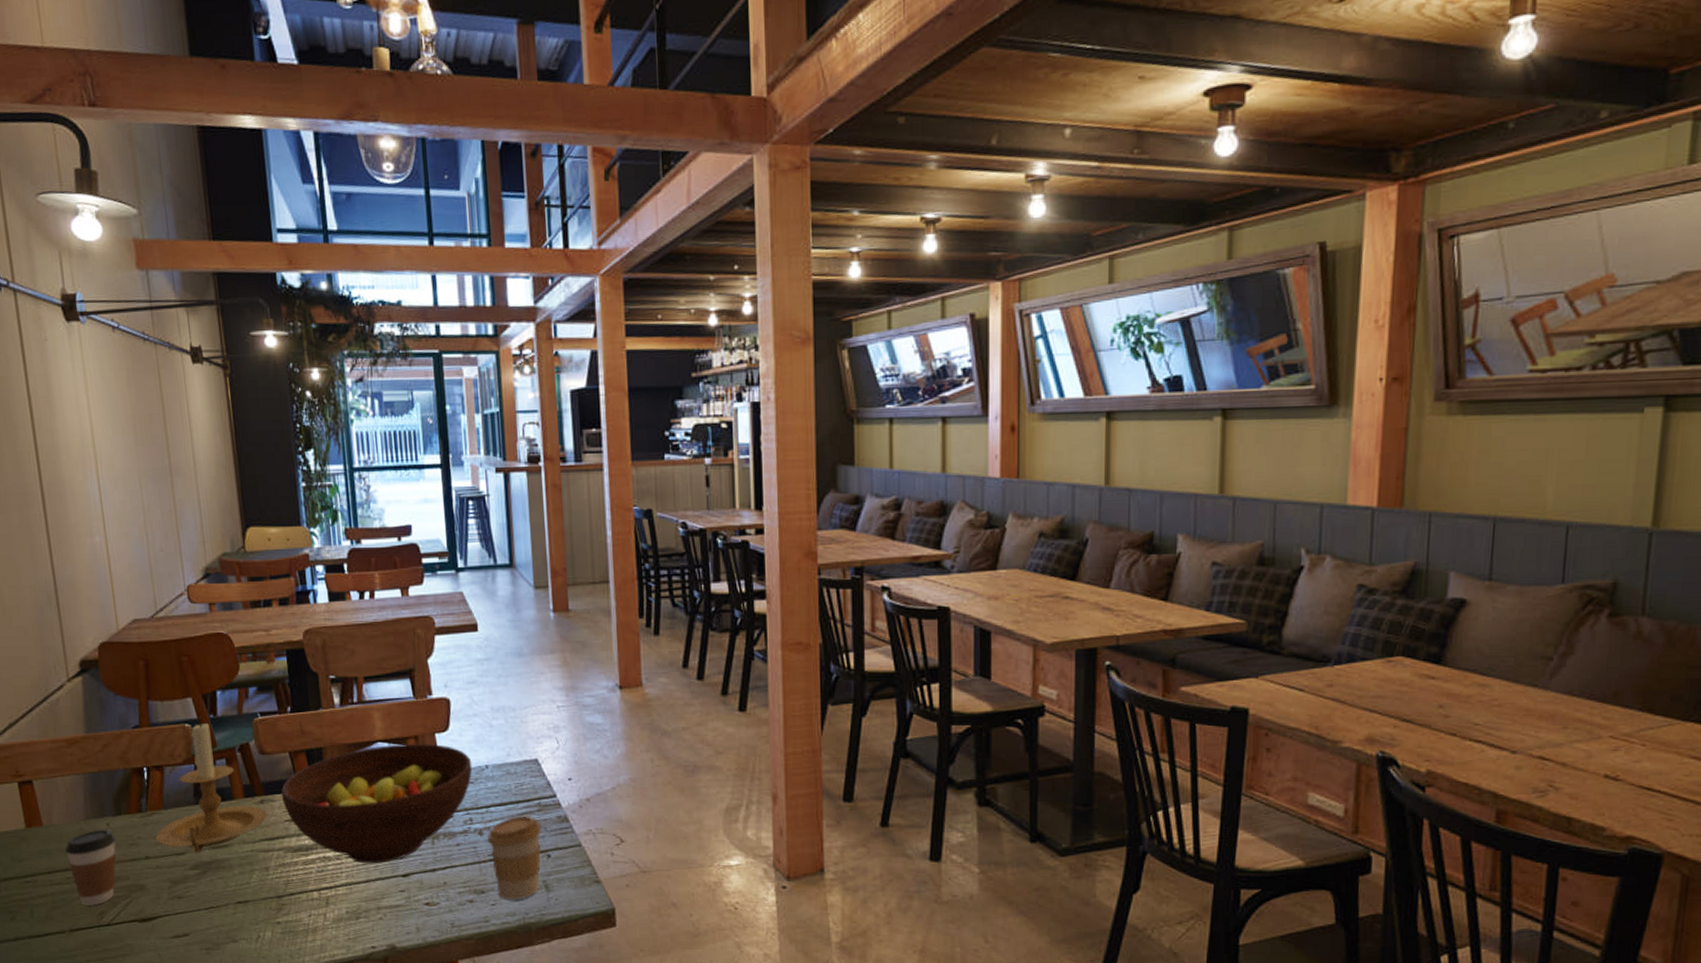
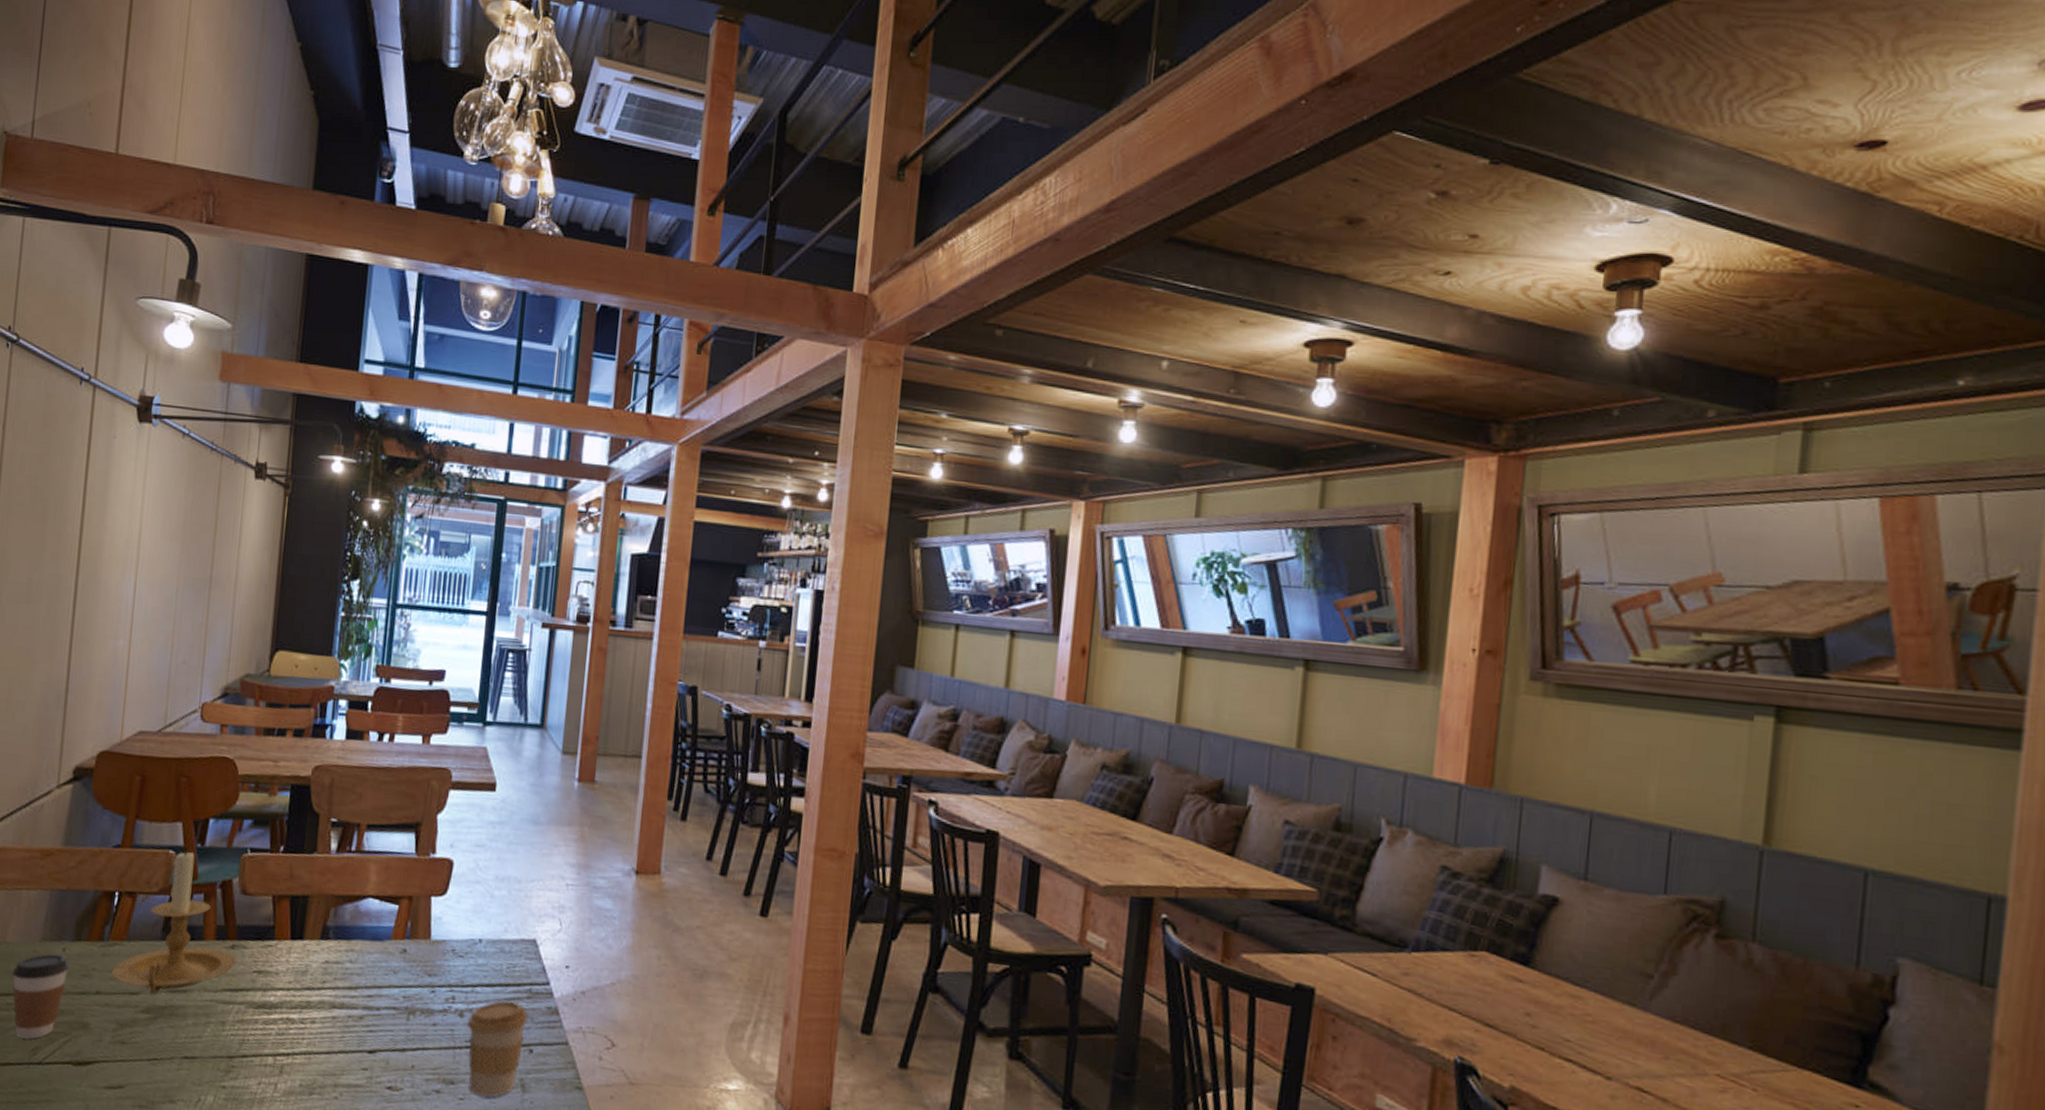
fruit bowl: present [281,744,473,864] -> none [254,902,466,1034]

